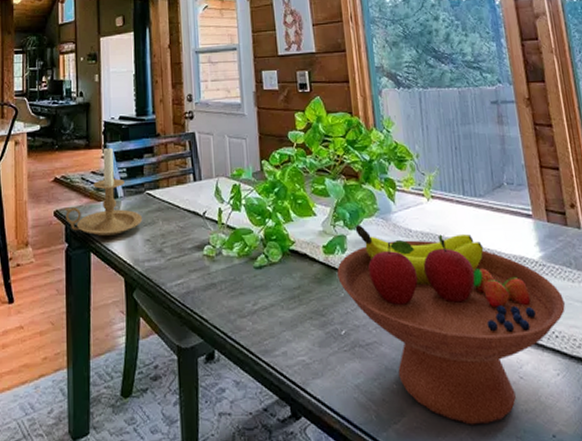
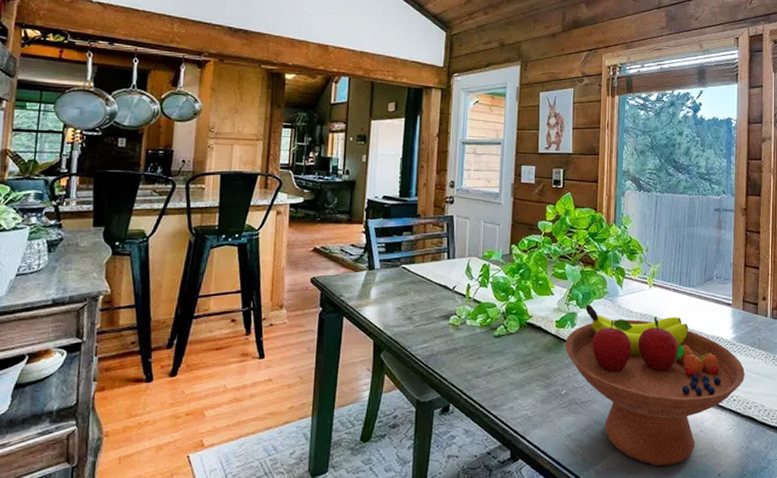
candle holder: present [64,145,143,237] -> none [321,221,397,304]

